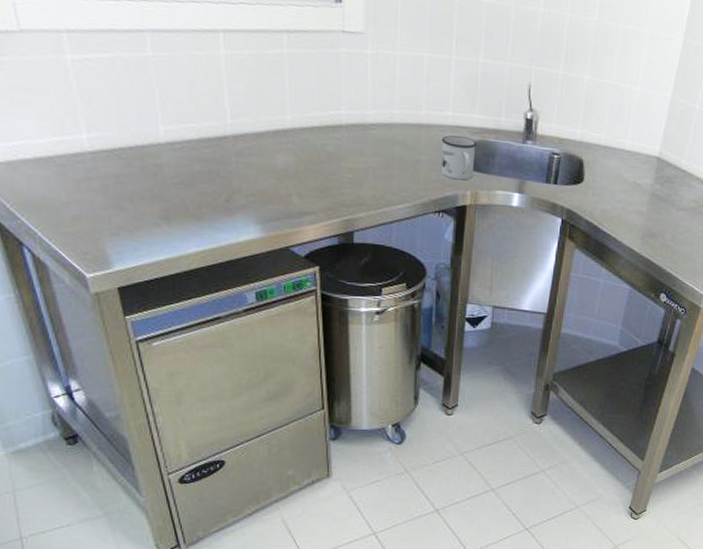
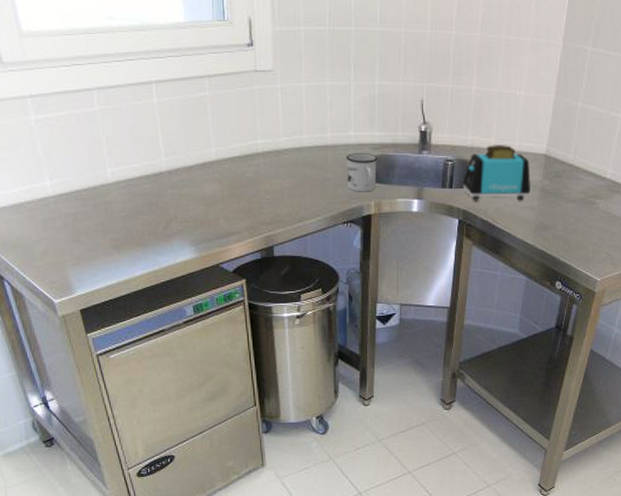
toaster: none [569,141,641,205] -> present [463,145,531,202]

